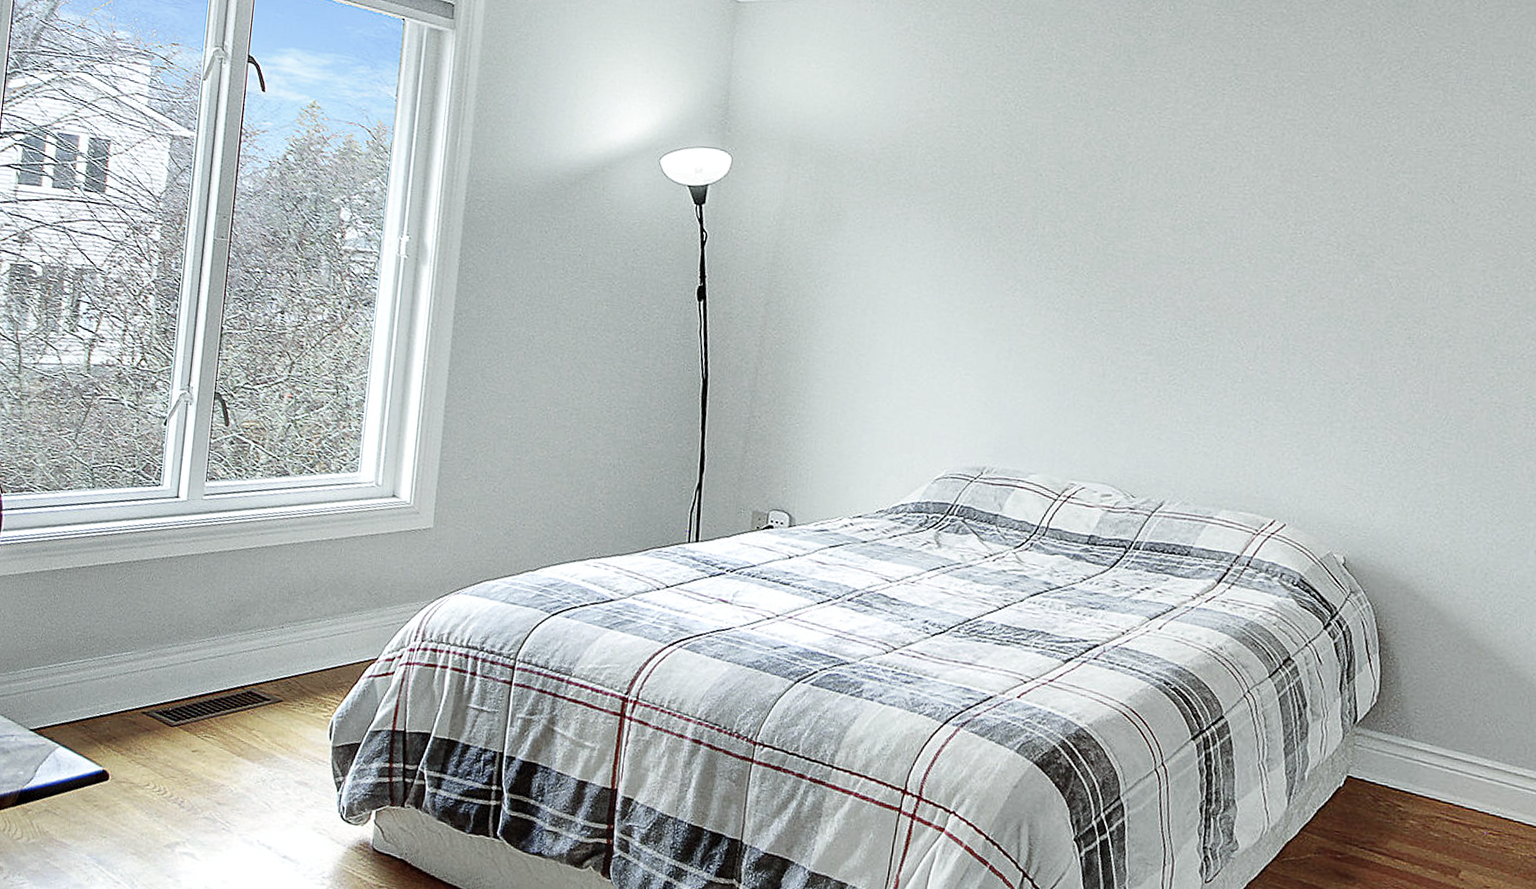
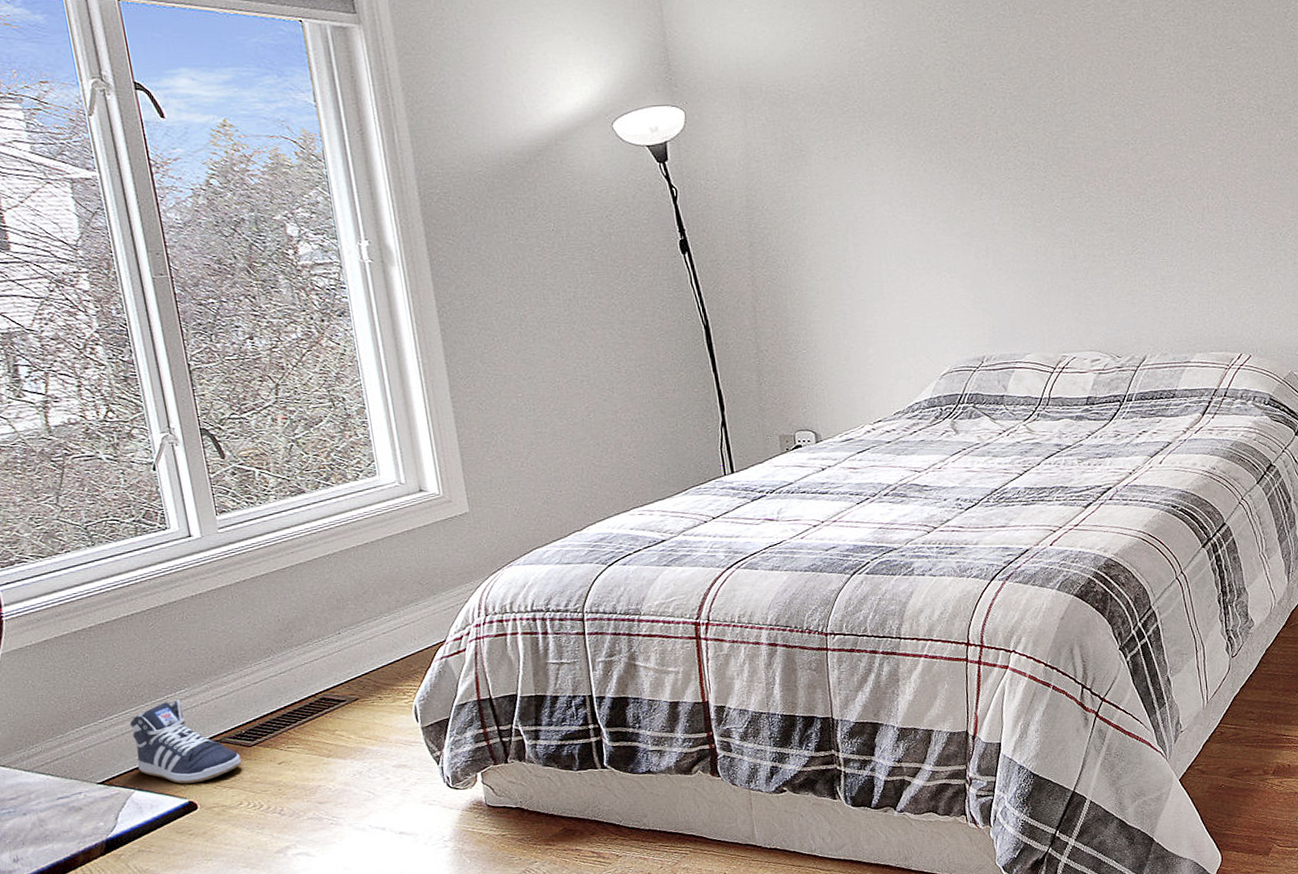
sneaker: none [68,660,161,752] -> present [129,700,242,784]

